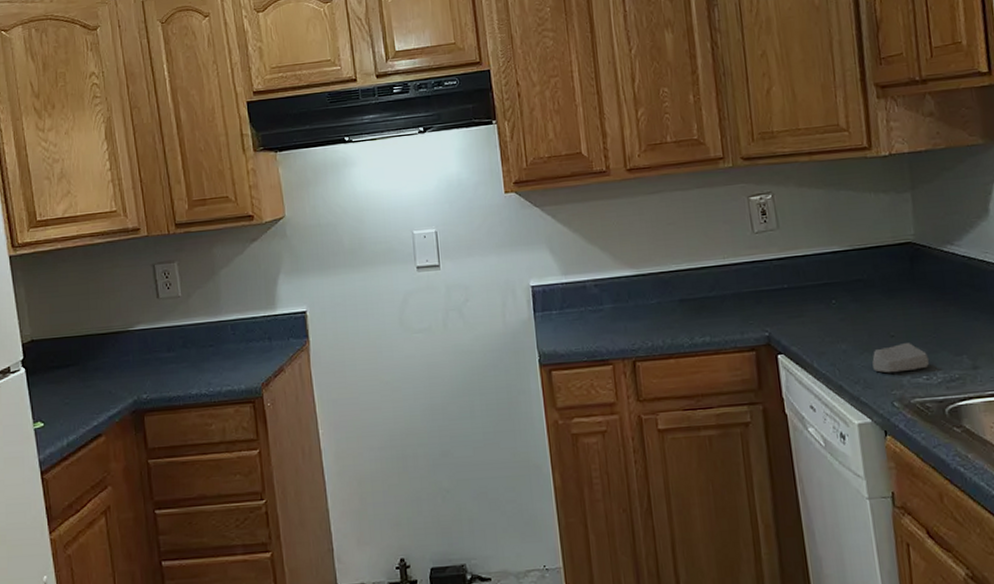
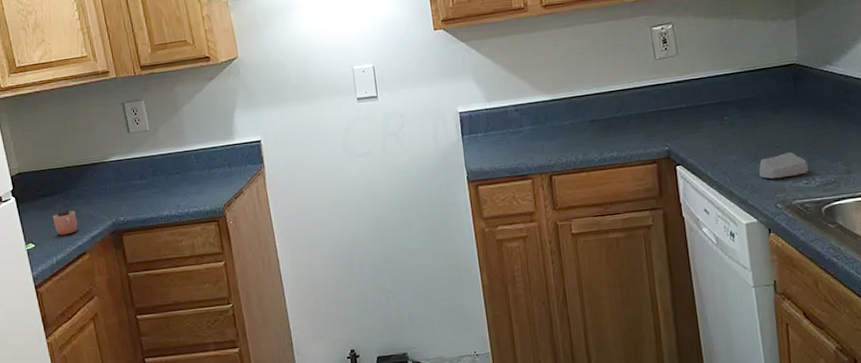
cocoa: none [67,370,94,414] -> present [53,198,78,236]

